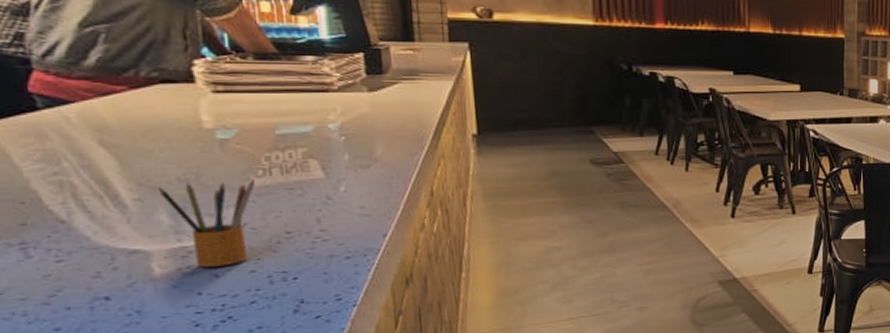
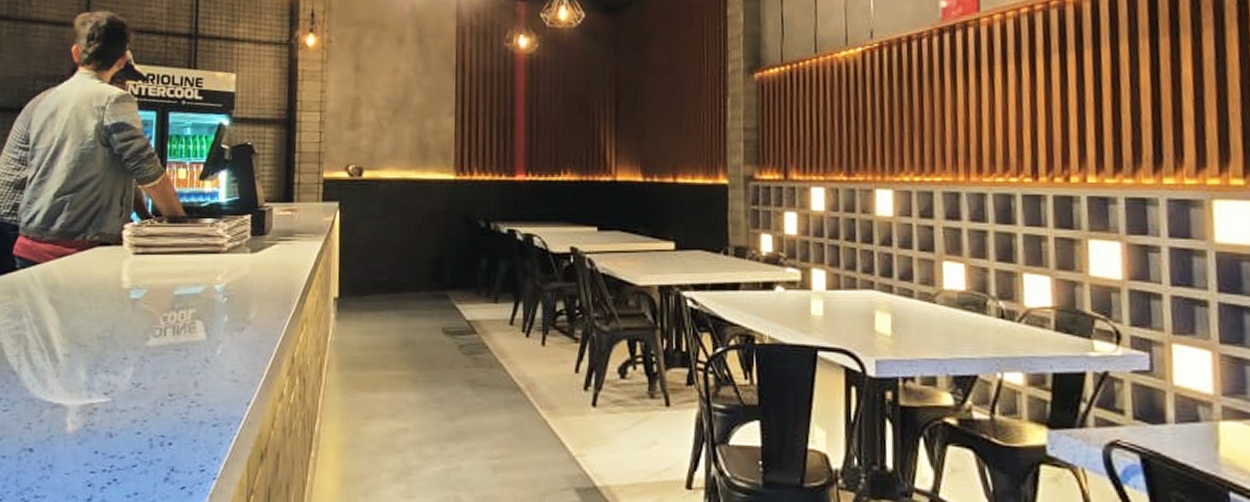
pencil box: present [156,179,255,267] -> none [81,338,152,426]

